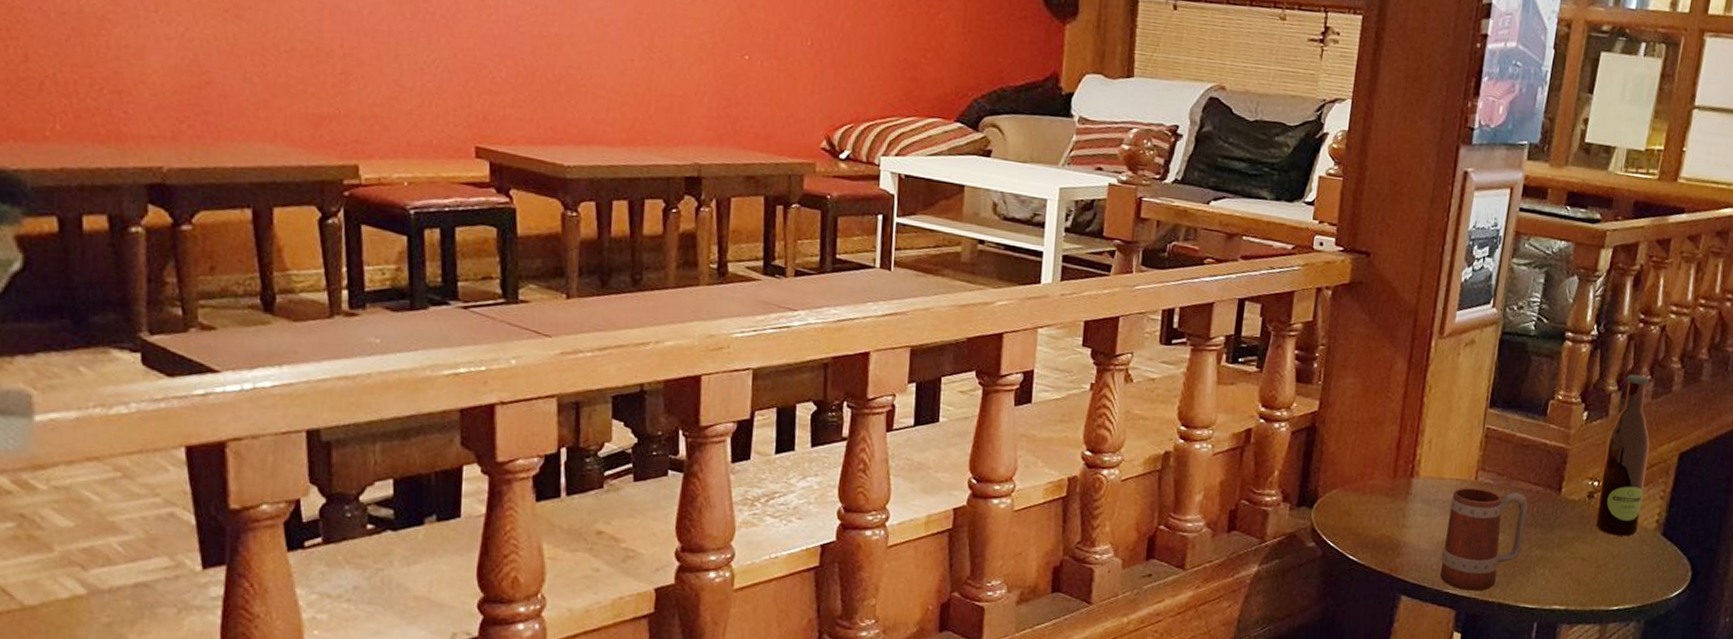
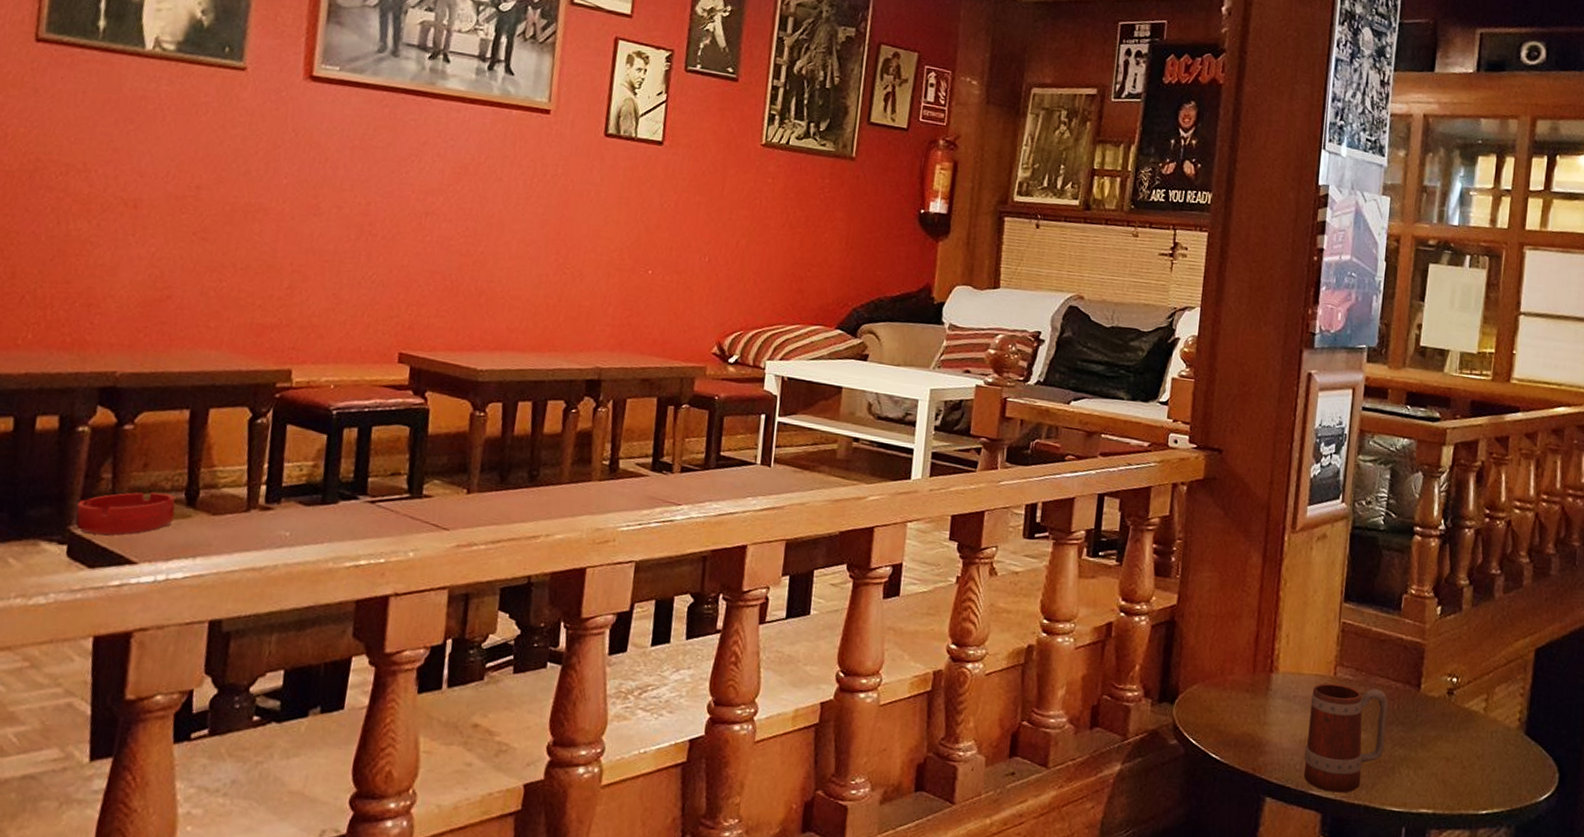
ashtray: none [144,296,252,343] -> present [76,491,176,536]
bottle: present [1596,374,1650,537] -> none [1458,568,1506,736]

